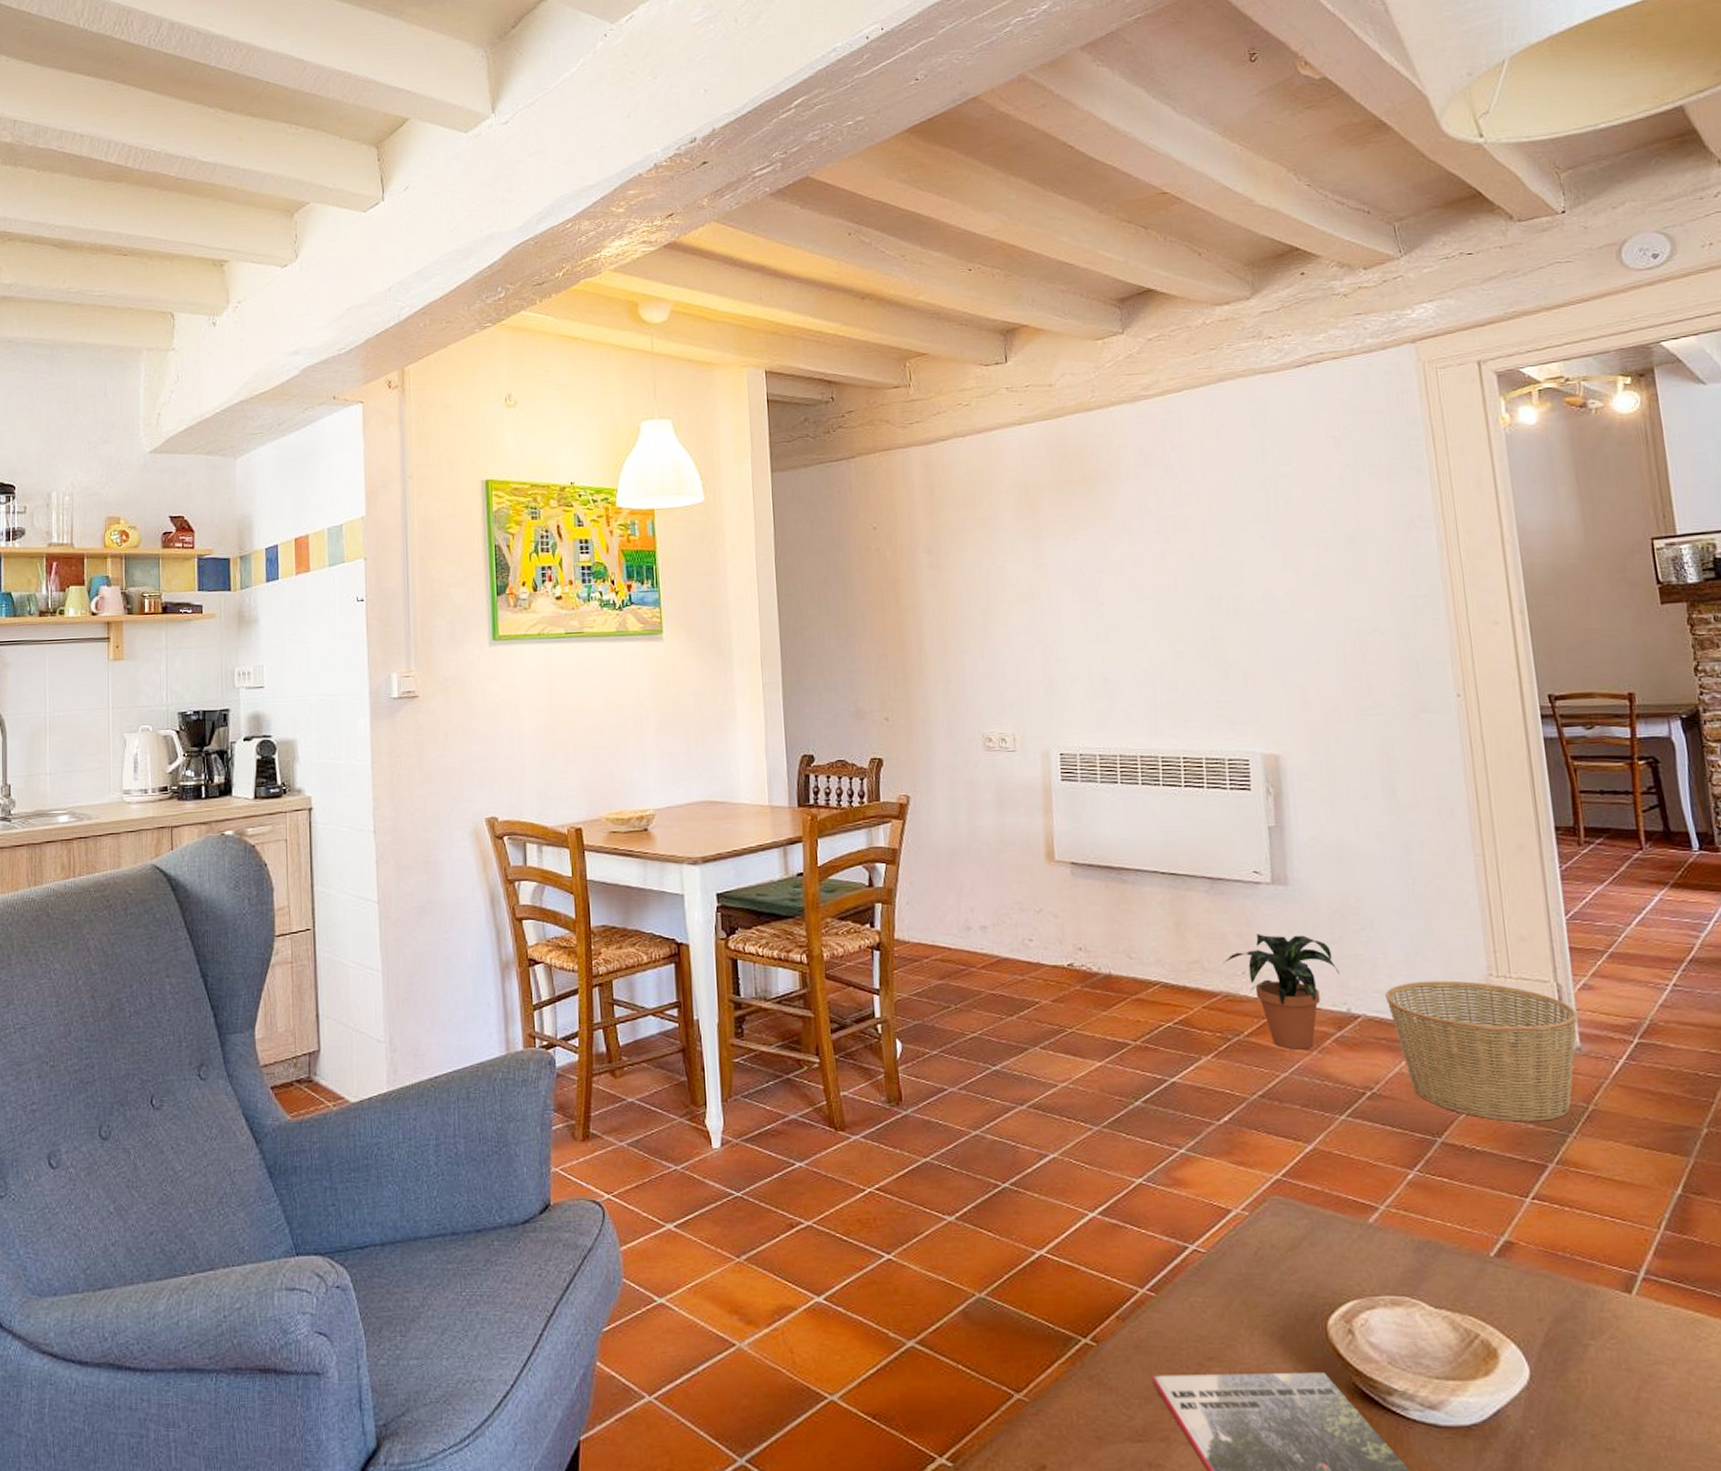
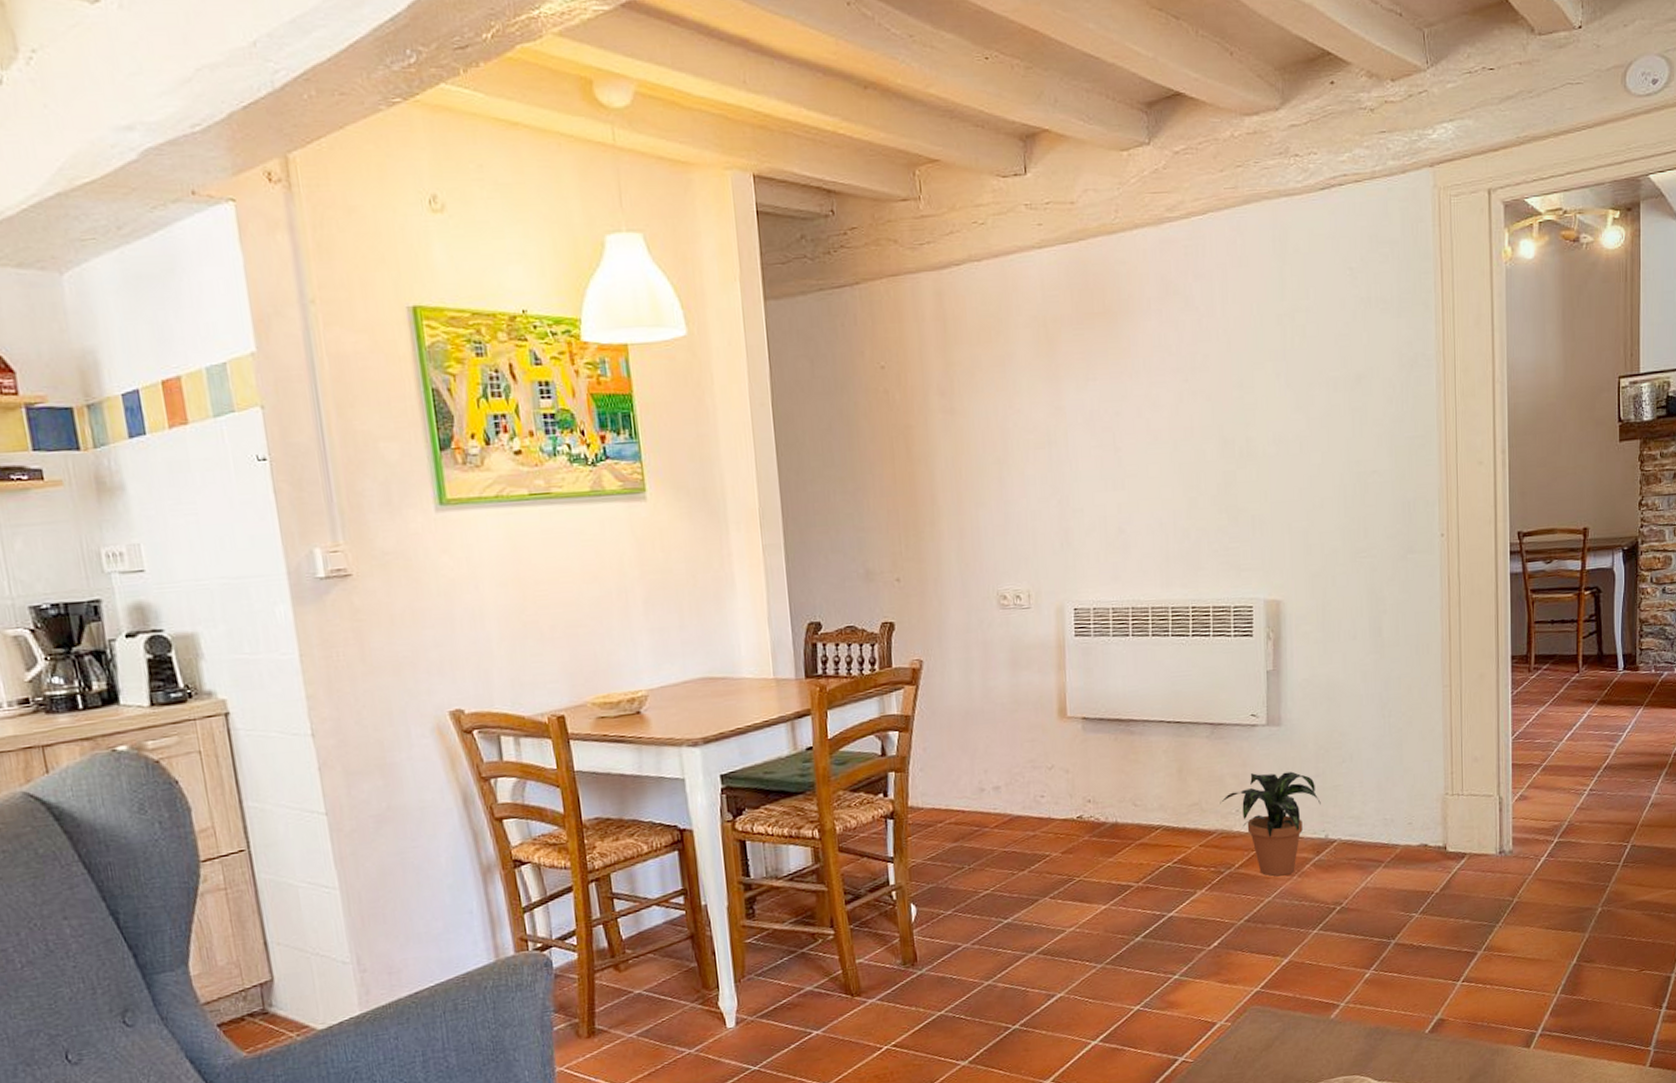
basket: present [1385,980,1577,1122] -> none [1358,801,1513,920]

